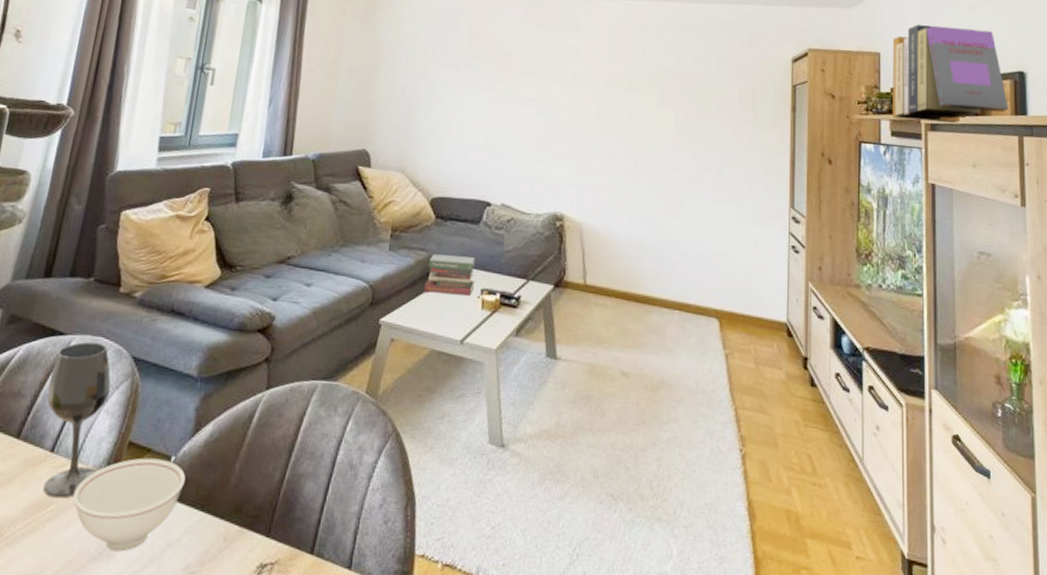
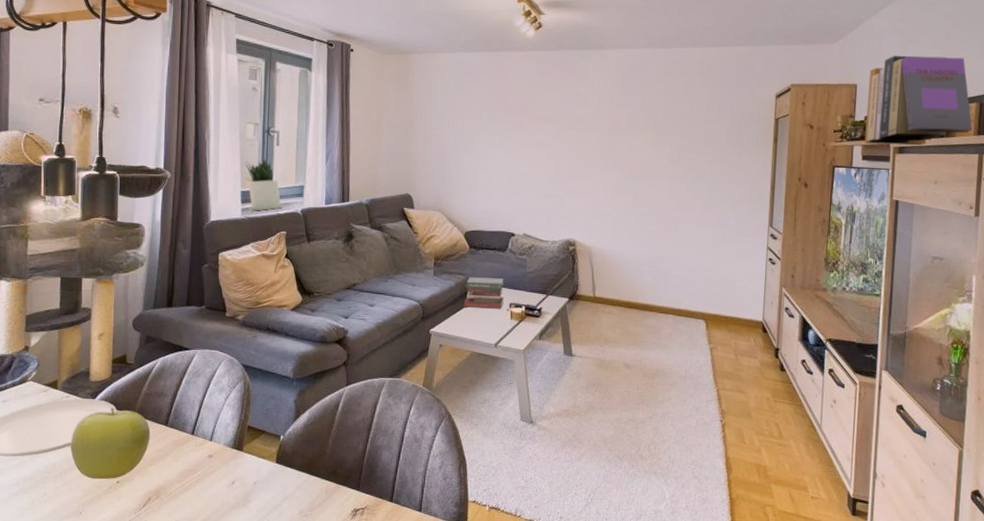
wine glass: present [43,342,111,498] -> none [183,354,230,467]
bowl: present [72,458,186,552] -> none [212,437,293,502]
planter: none [166,98,211,162] -> present [244,158,284,211]

